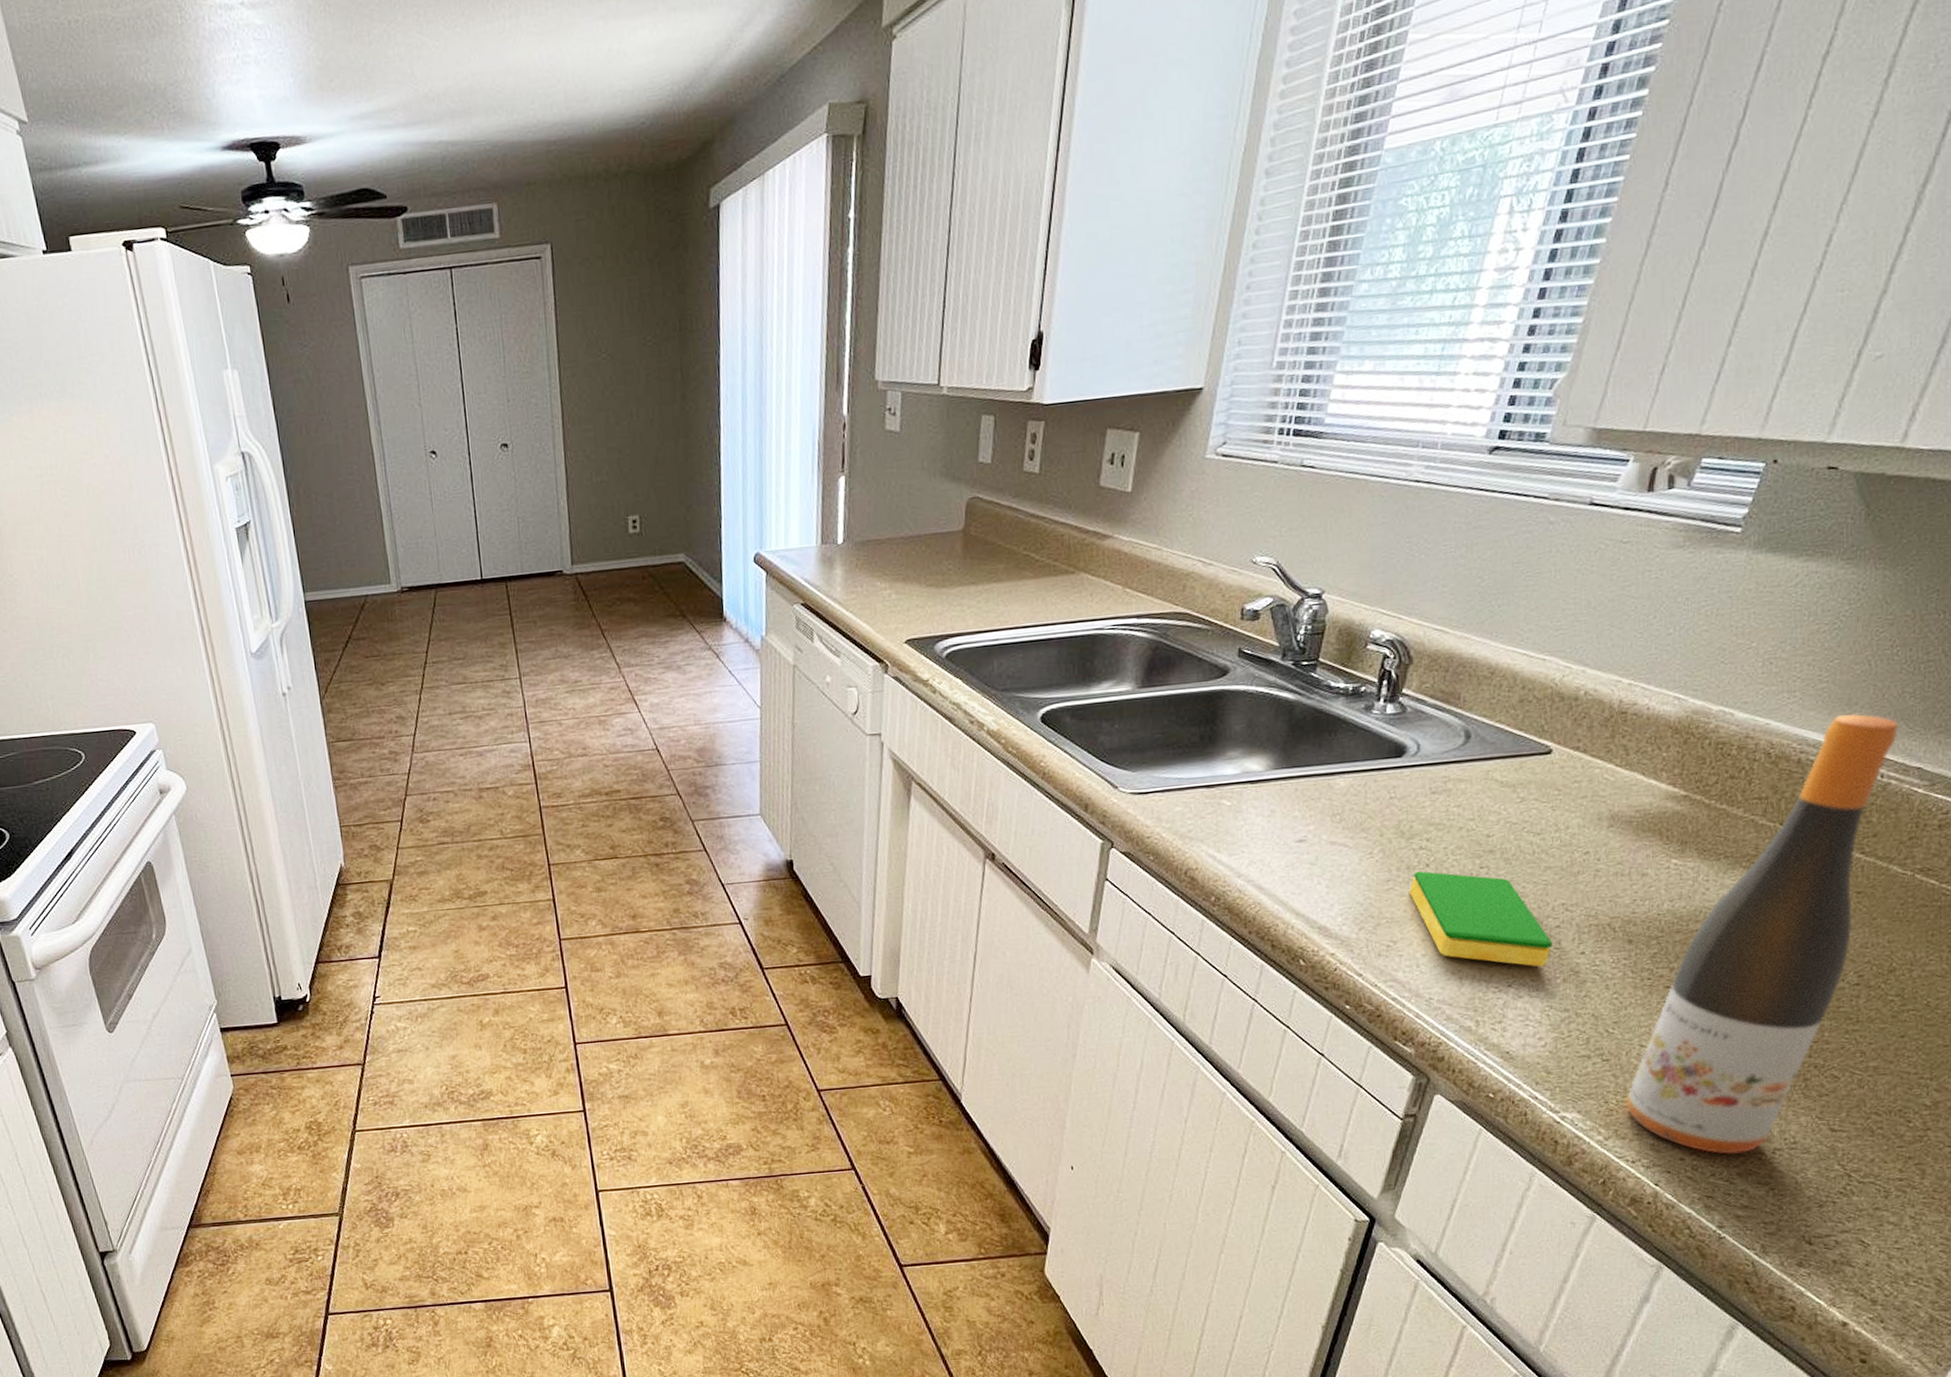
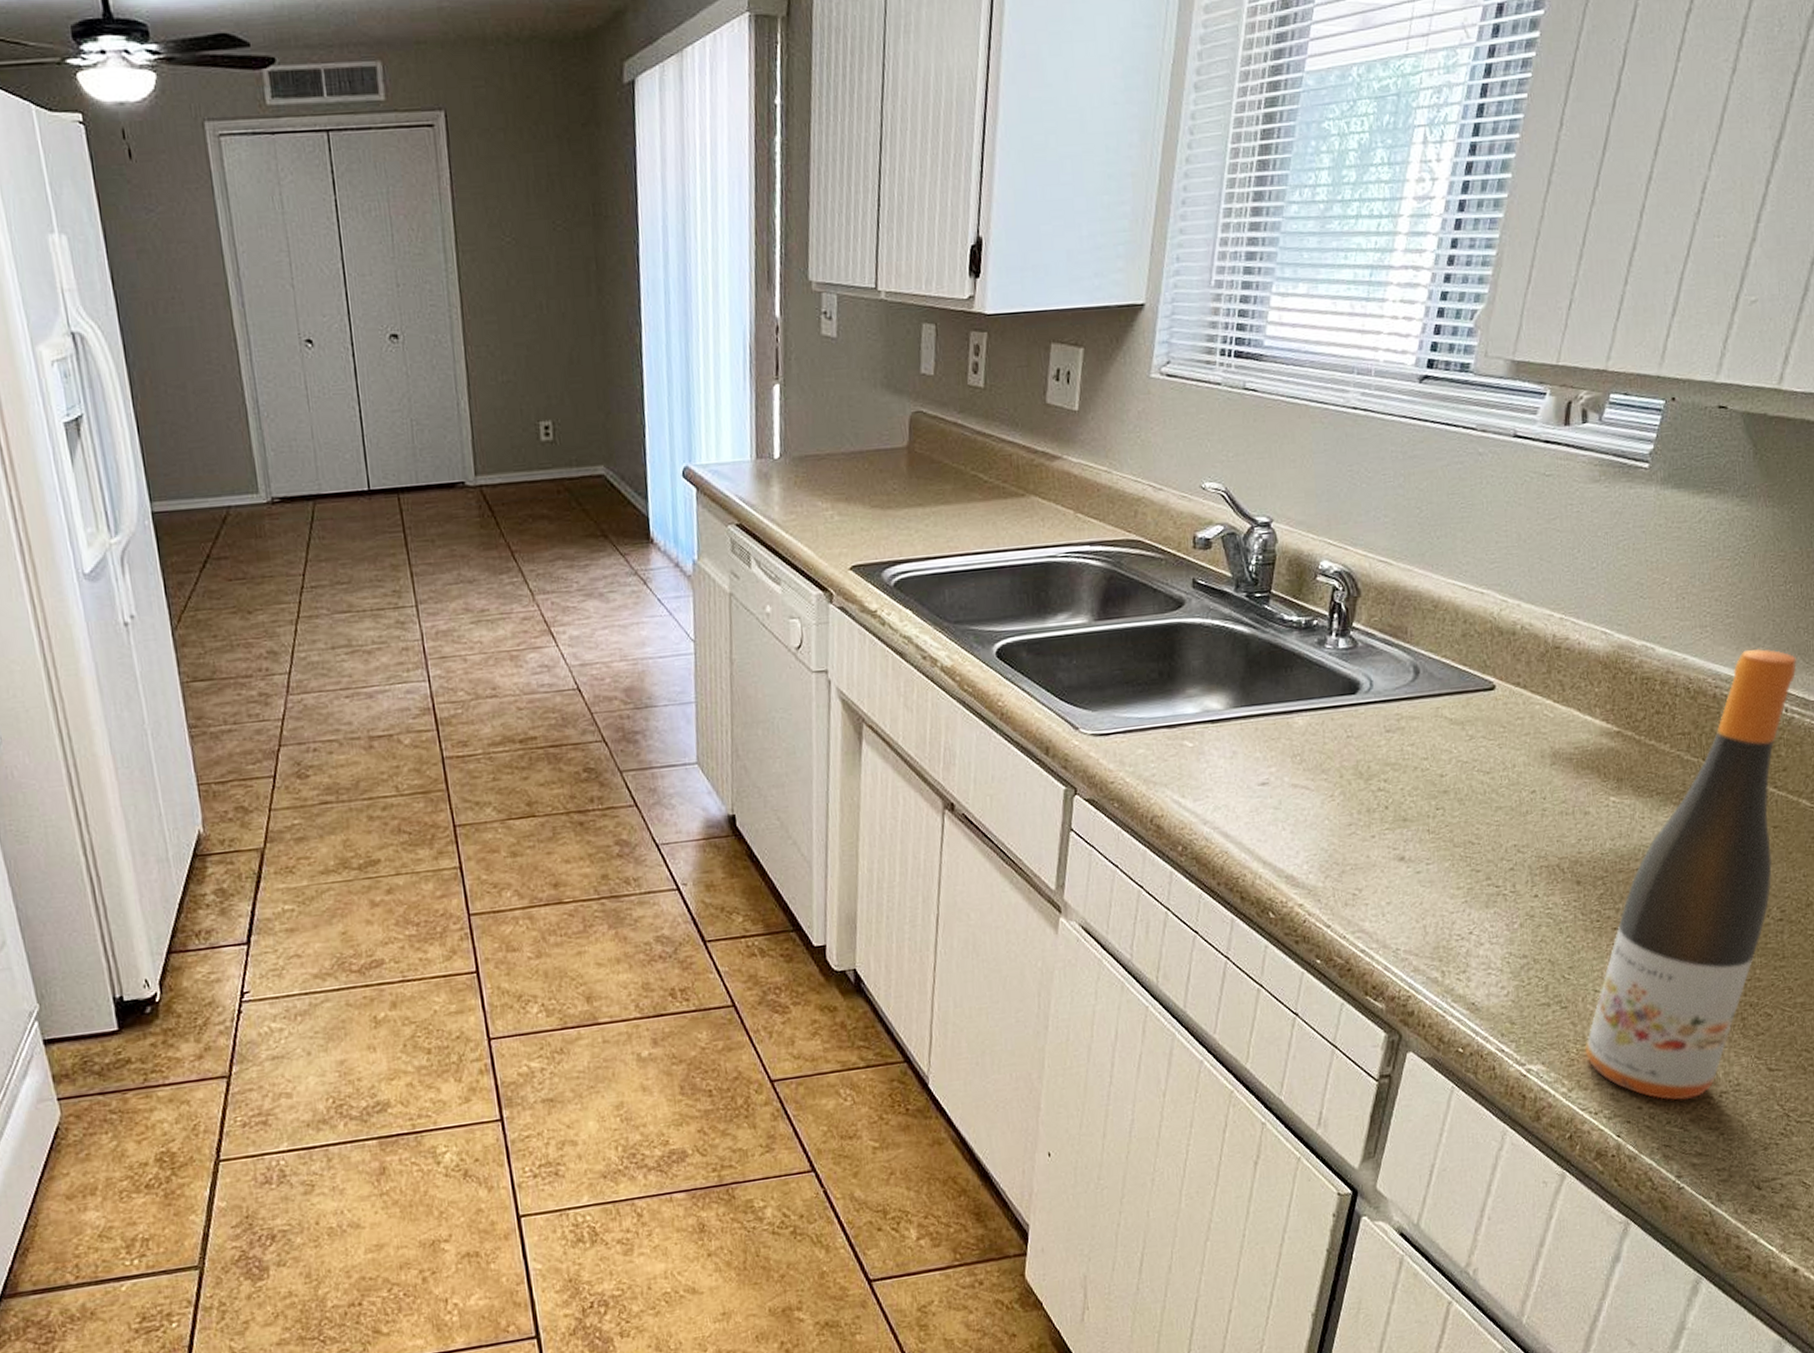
dish sponge: present [1410,871,1552,967] -> none [1371,813,1508,912]

